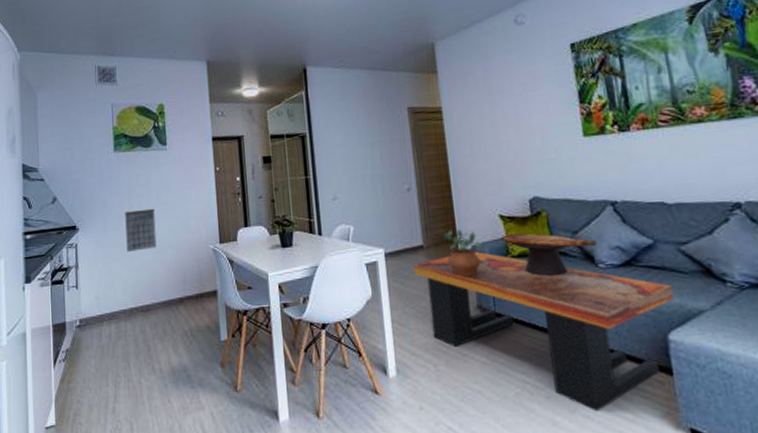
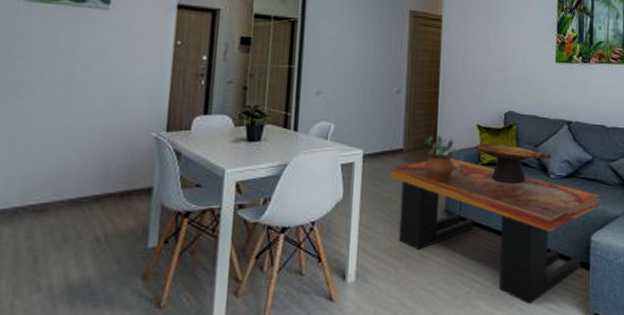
calendar: present [125,208,157,253] -> none [22,80,77,134]

